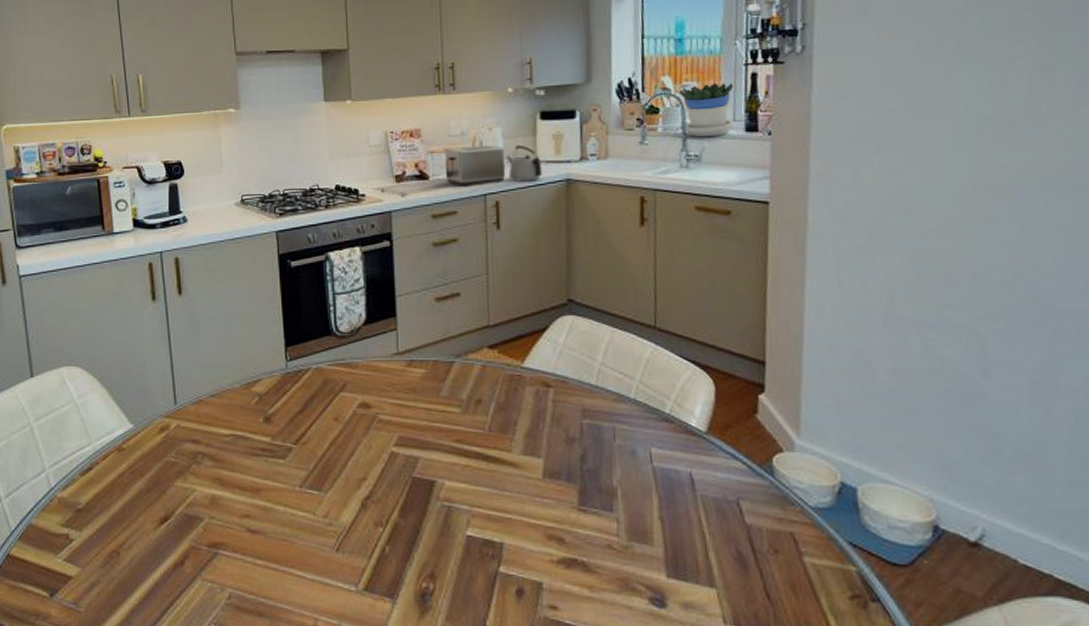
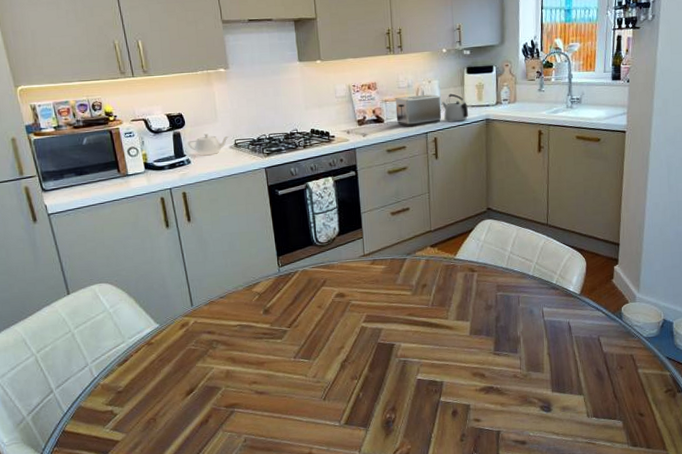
teapot: none [186,186,235,214] -> present [188,133,229,156]
flowerpot: present [679,82,734,137] -> none [567,43,605,85]

